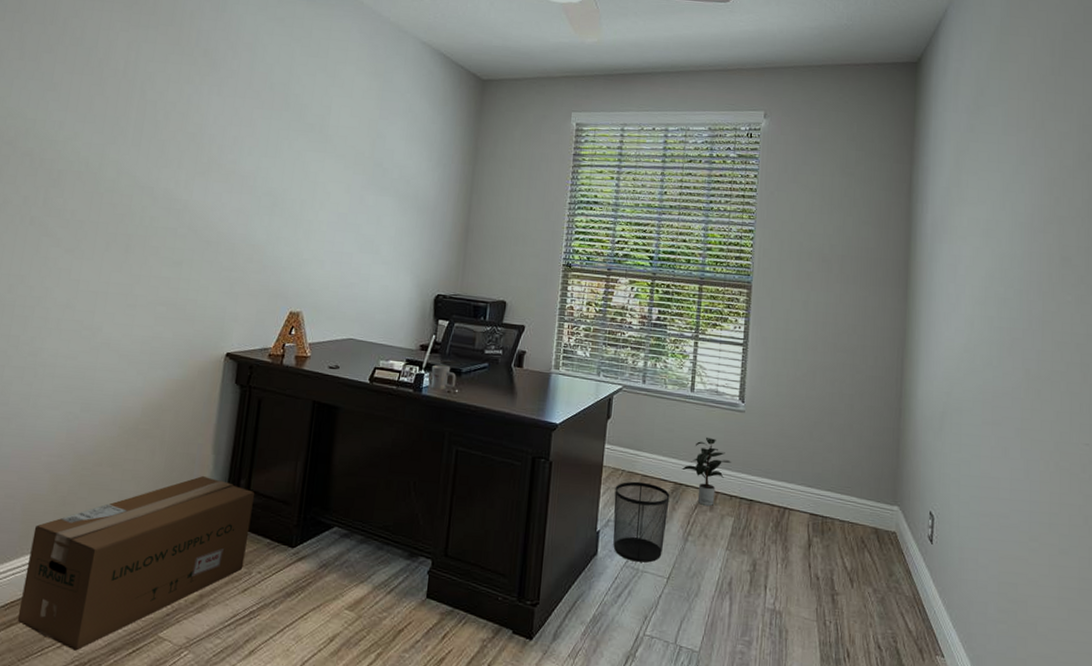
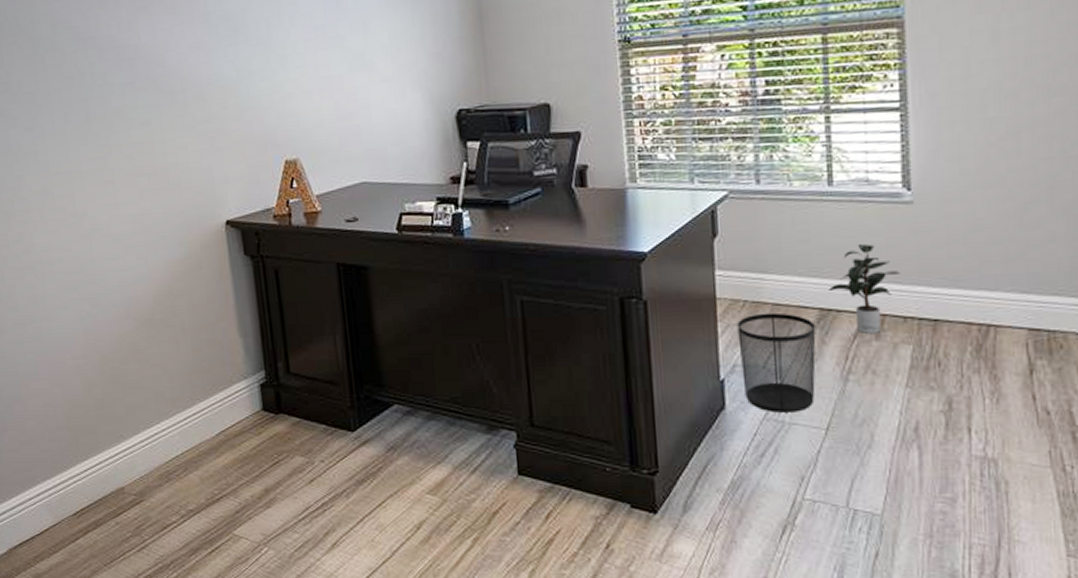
box: present [17,476,255,651] -> none [81,363,304,553]
mug: present [430,364,457,391] -> none [469,198,505,231]

